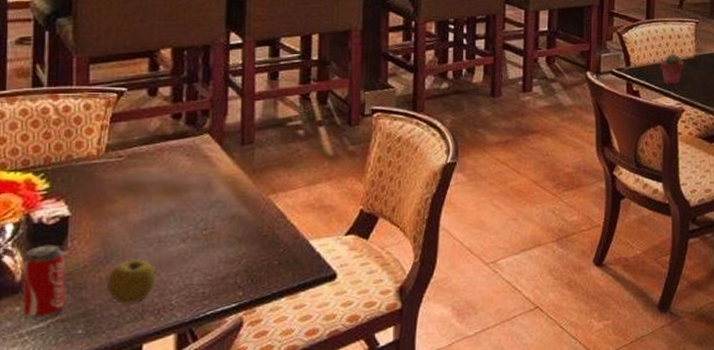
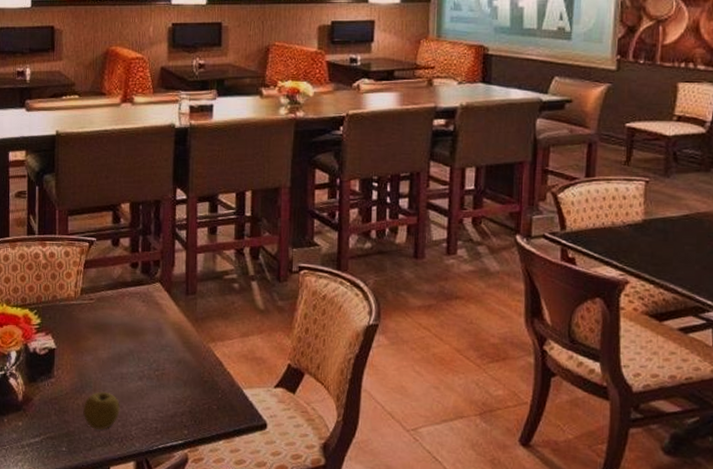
beverage can: present [21,245,66,320] -> none [22,372,54,435]
potted succulent: present [660,53,684,85] -> none [601,216,630,253]

